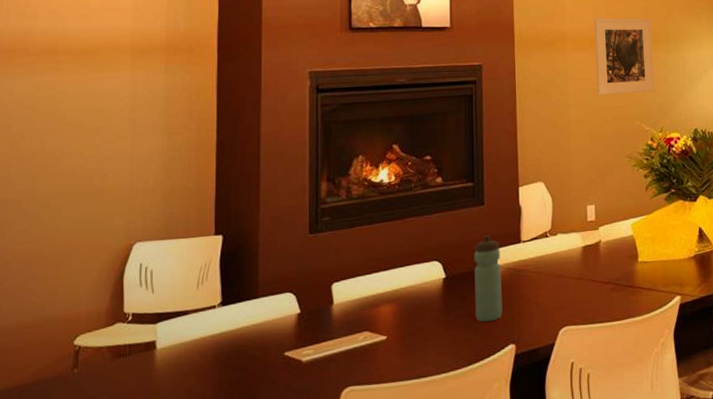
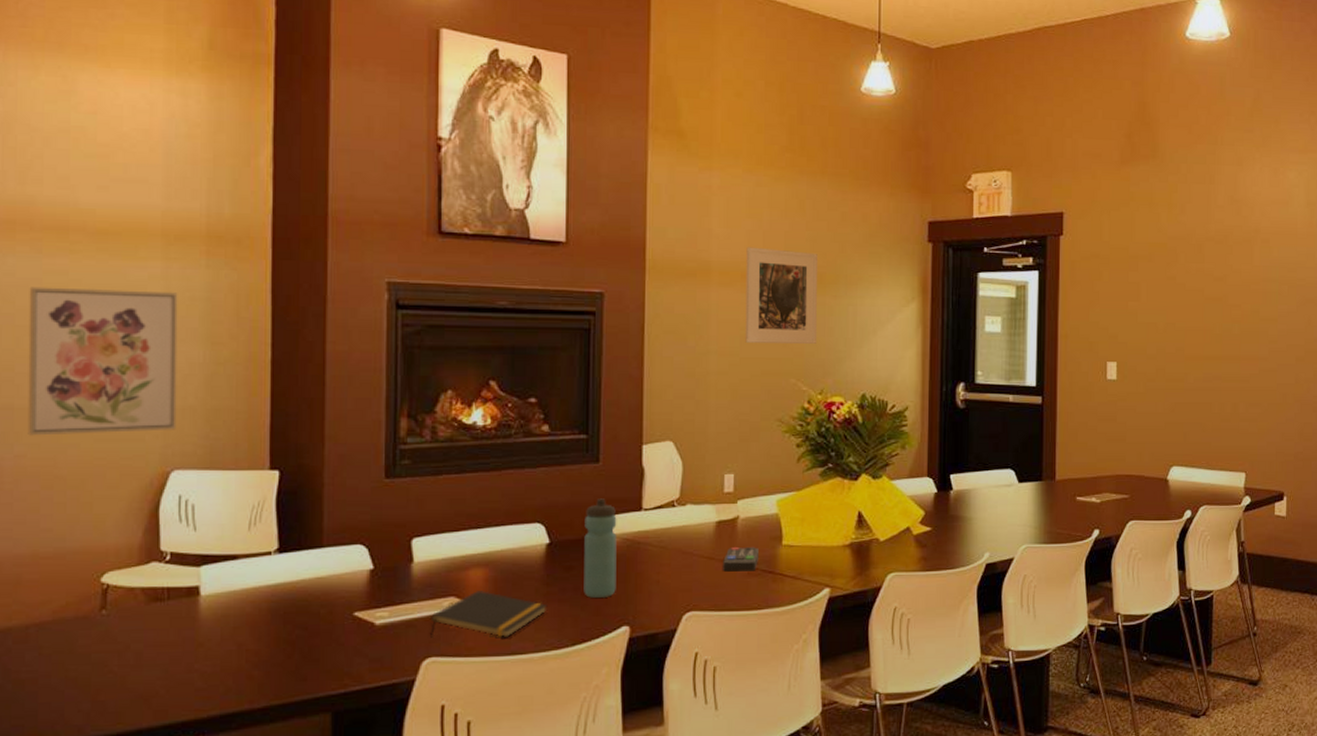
wall art: none [18,95,142,224] -> present [27,286,178,436]
notepad: none [347,324,446,369] -> present [429,591,548,638]
remote control: none [590,266,619,289] -> present [723,546,758,572]

